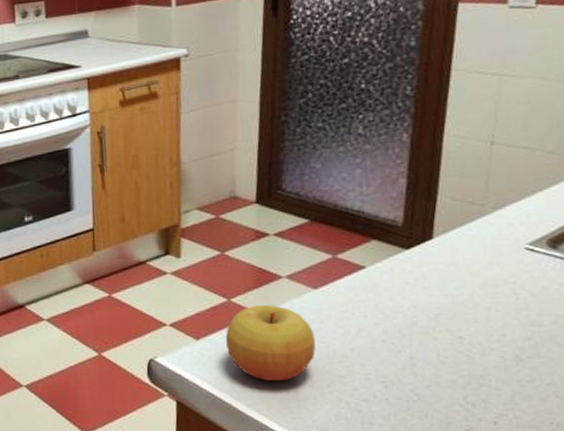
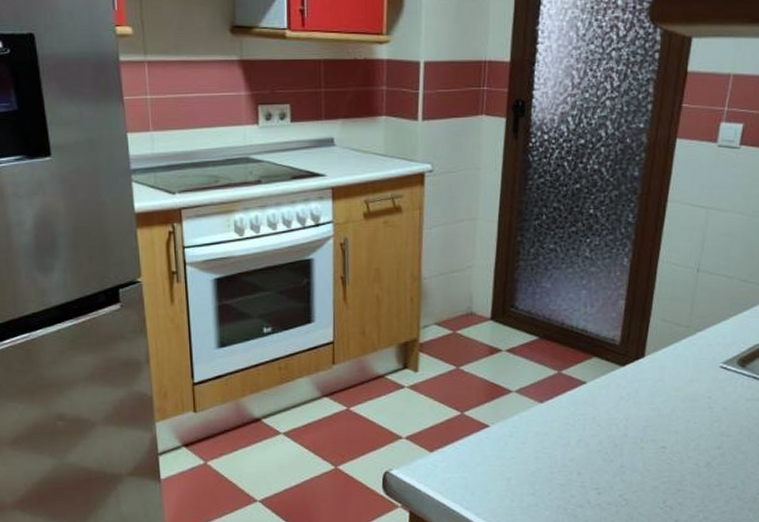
apple: present [225,305,316,382] -> none [457,418,539,491]

